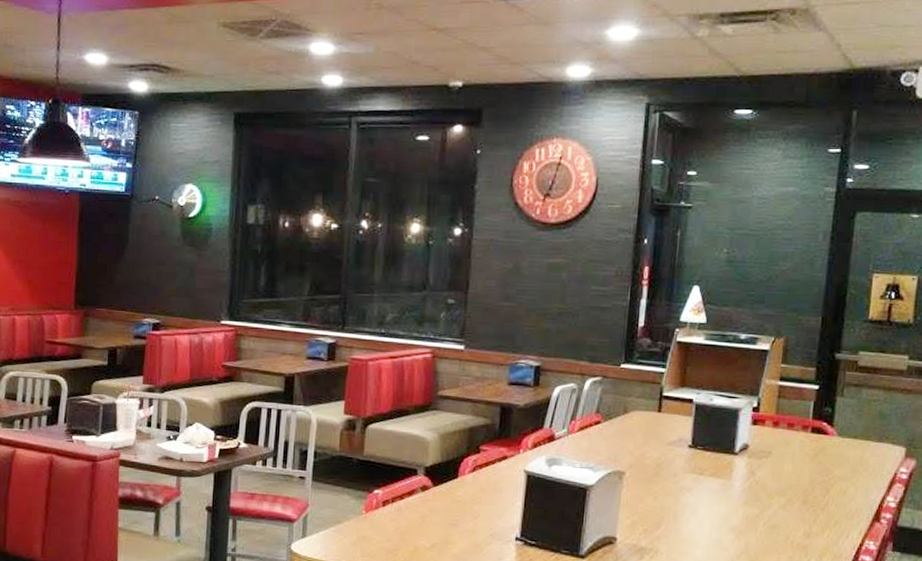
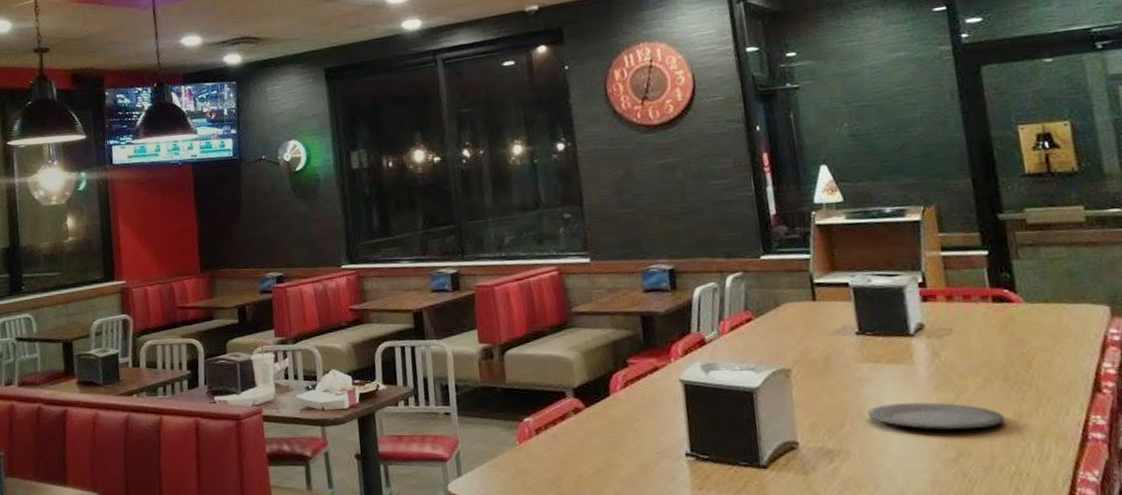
plate: none [682,512,796,542] -> present [867,402,1005,430]

